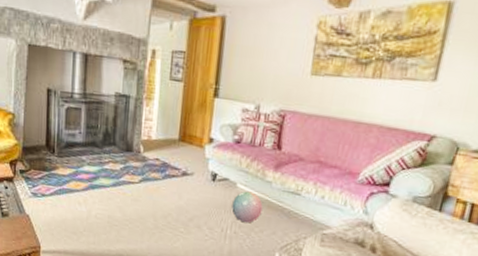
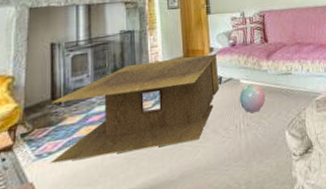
coffee table: none [43,132,217,230] -> present [50,53,219,164]

